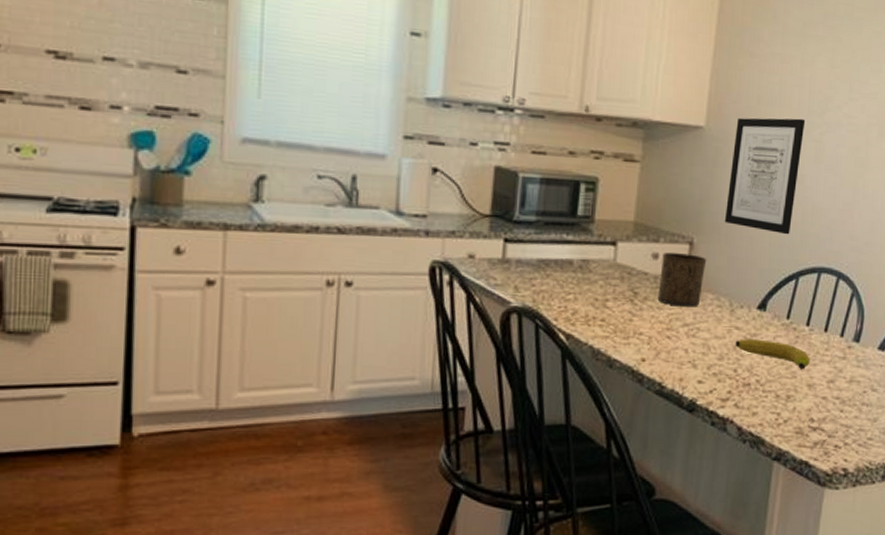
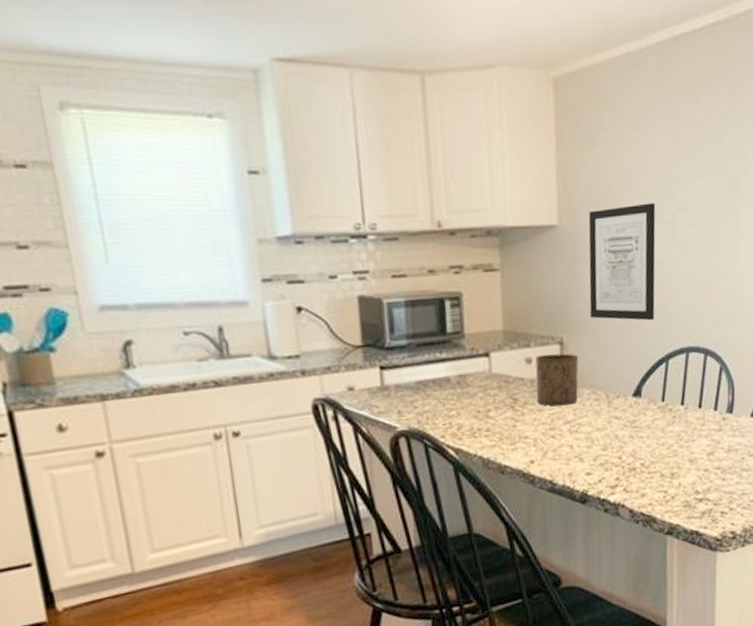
fruit: present [735,339,810,369] -> none [616,424,689,446]

